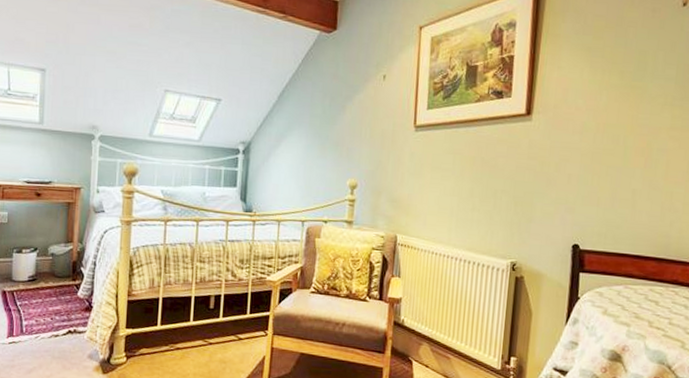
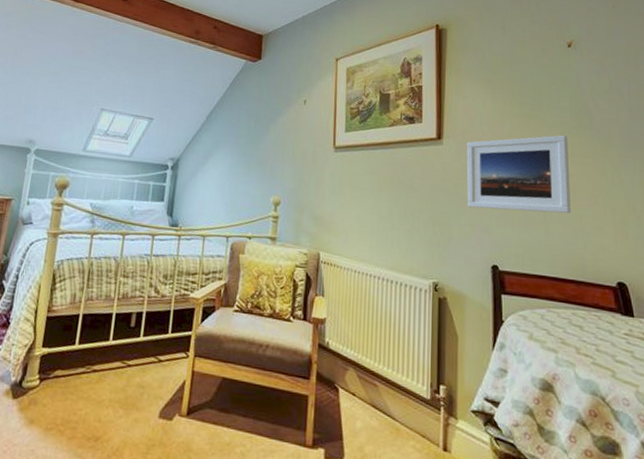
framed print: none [552,107,669,191] -> present [466,135,571,214]

